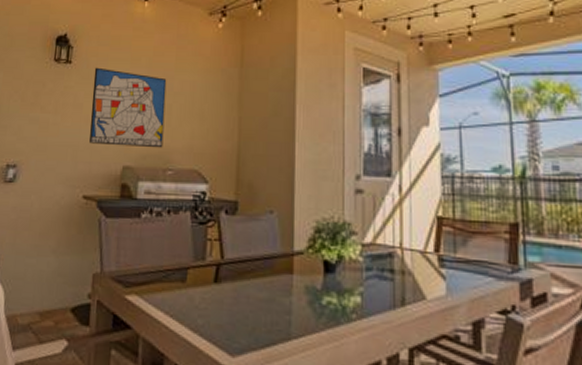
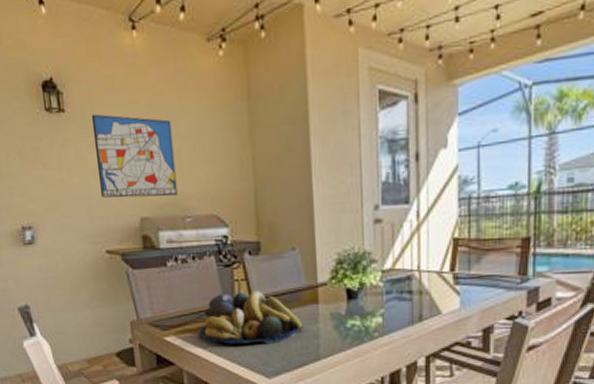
fruit bowl: none [161,252,274,316] -> present [198,291,303,345]

